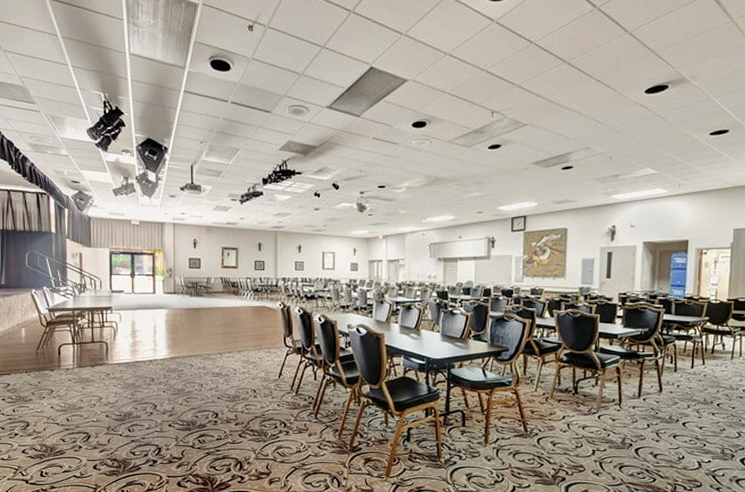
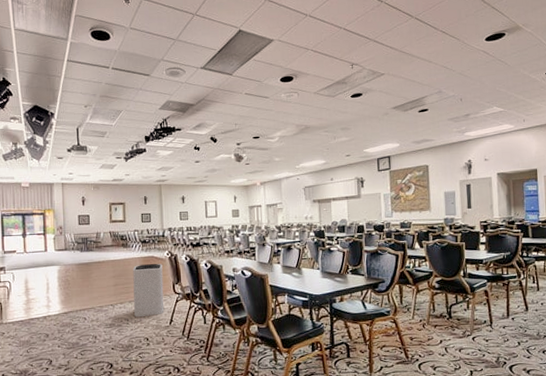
trash can: none [243,313,274,369] -> present [133,263,164,318]

